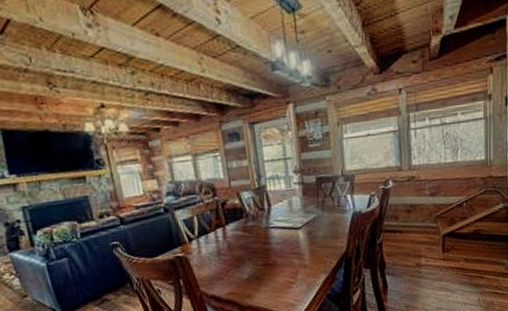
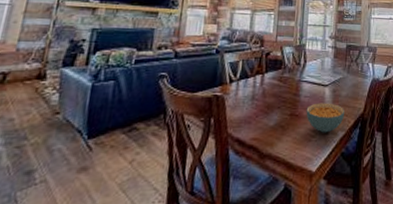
cereal bowl: none [280,246,325,278] -> present [306,103,344,133]

